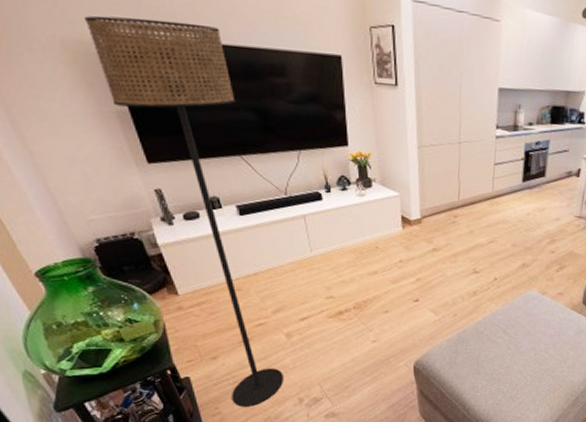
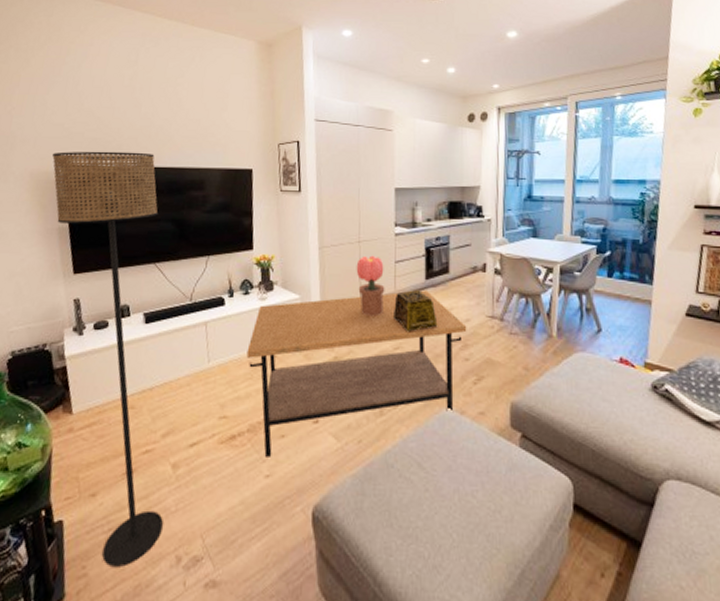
coffee table: none [348,192,556,328] -> present [246,290,467,457]
potted flower: none [455,156,483,214] -> present [356,255,385,317]
decorative box: none [489,191,531,229] -> present [392,290,438,332]

